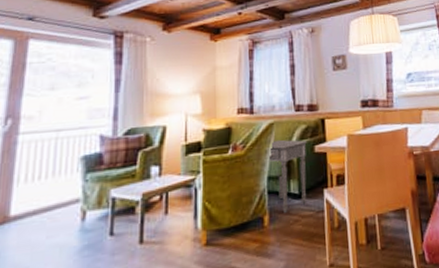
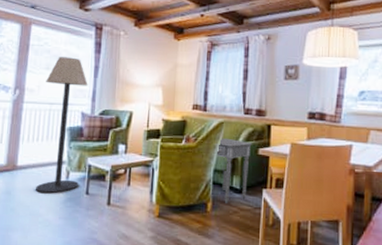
floor lamp: none [38,72,108,247] -> present [36,57,88,194]

